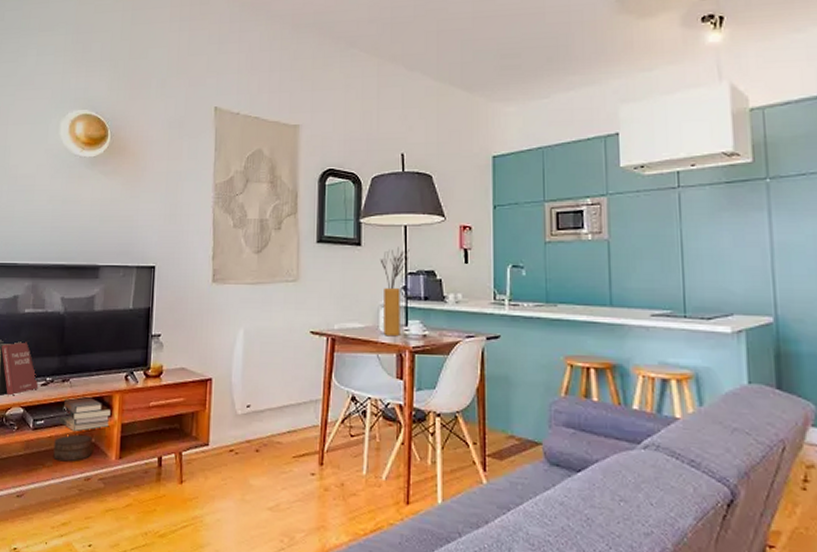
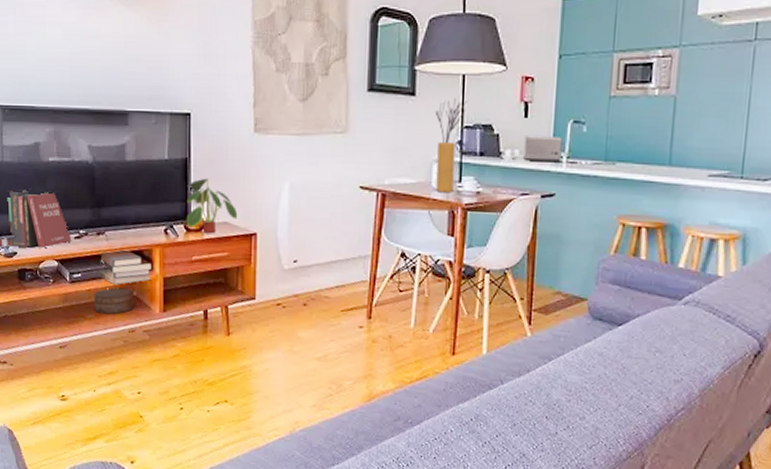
plant: none [146,326,195,380] -> present [186,178,238,234]
toaster: none [465,280,505,306] -> present [522,136,564,163]

